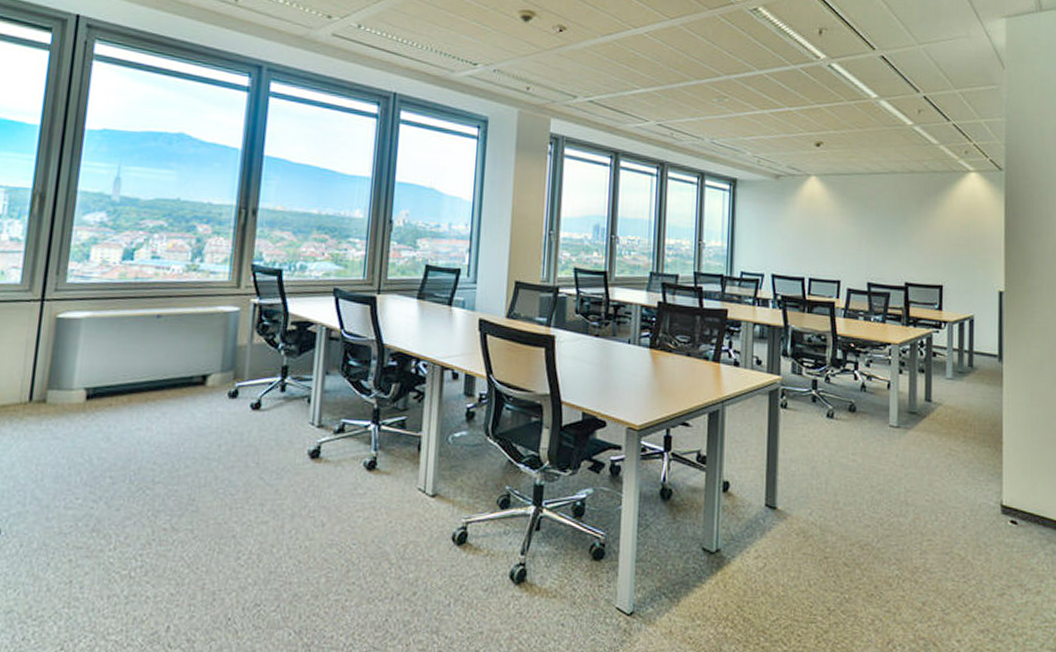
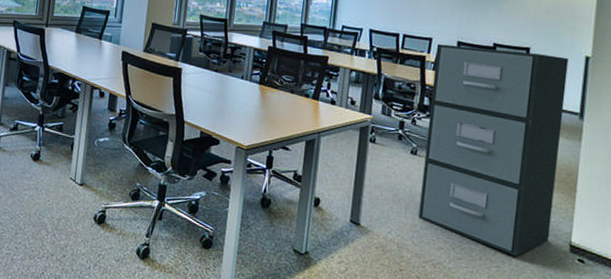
filing cabinet: none [841,287,982,525] -> present [418,44,569,256]

